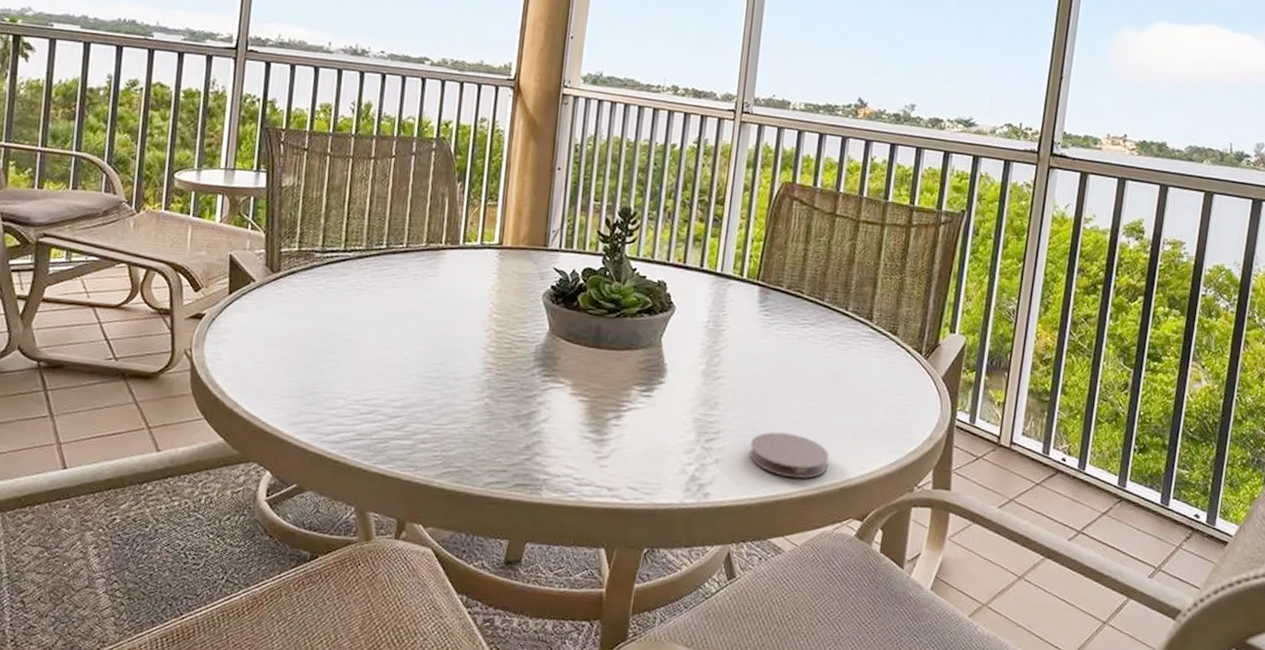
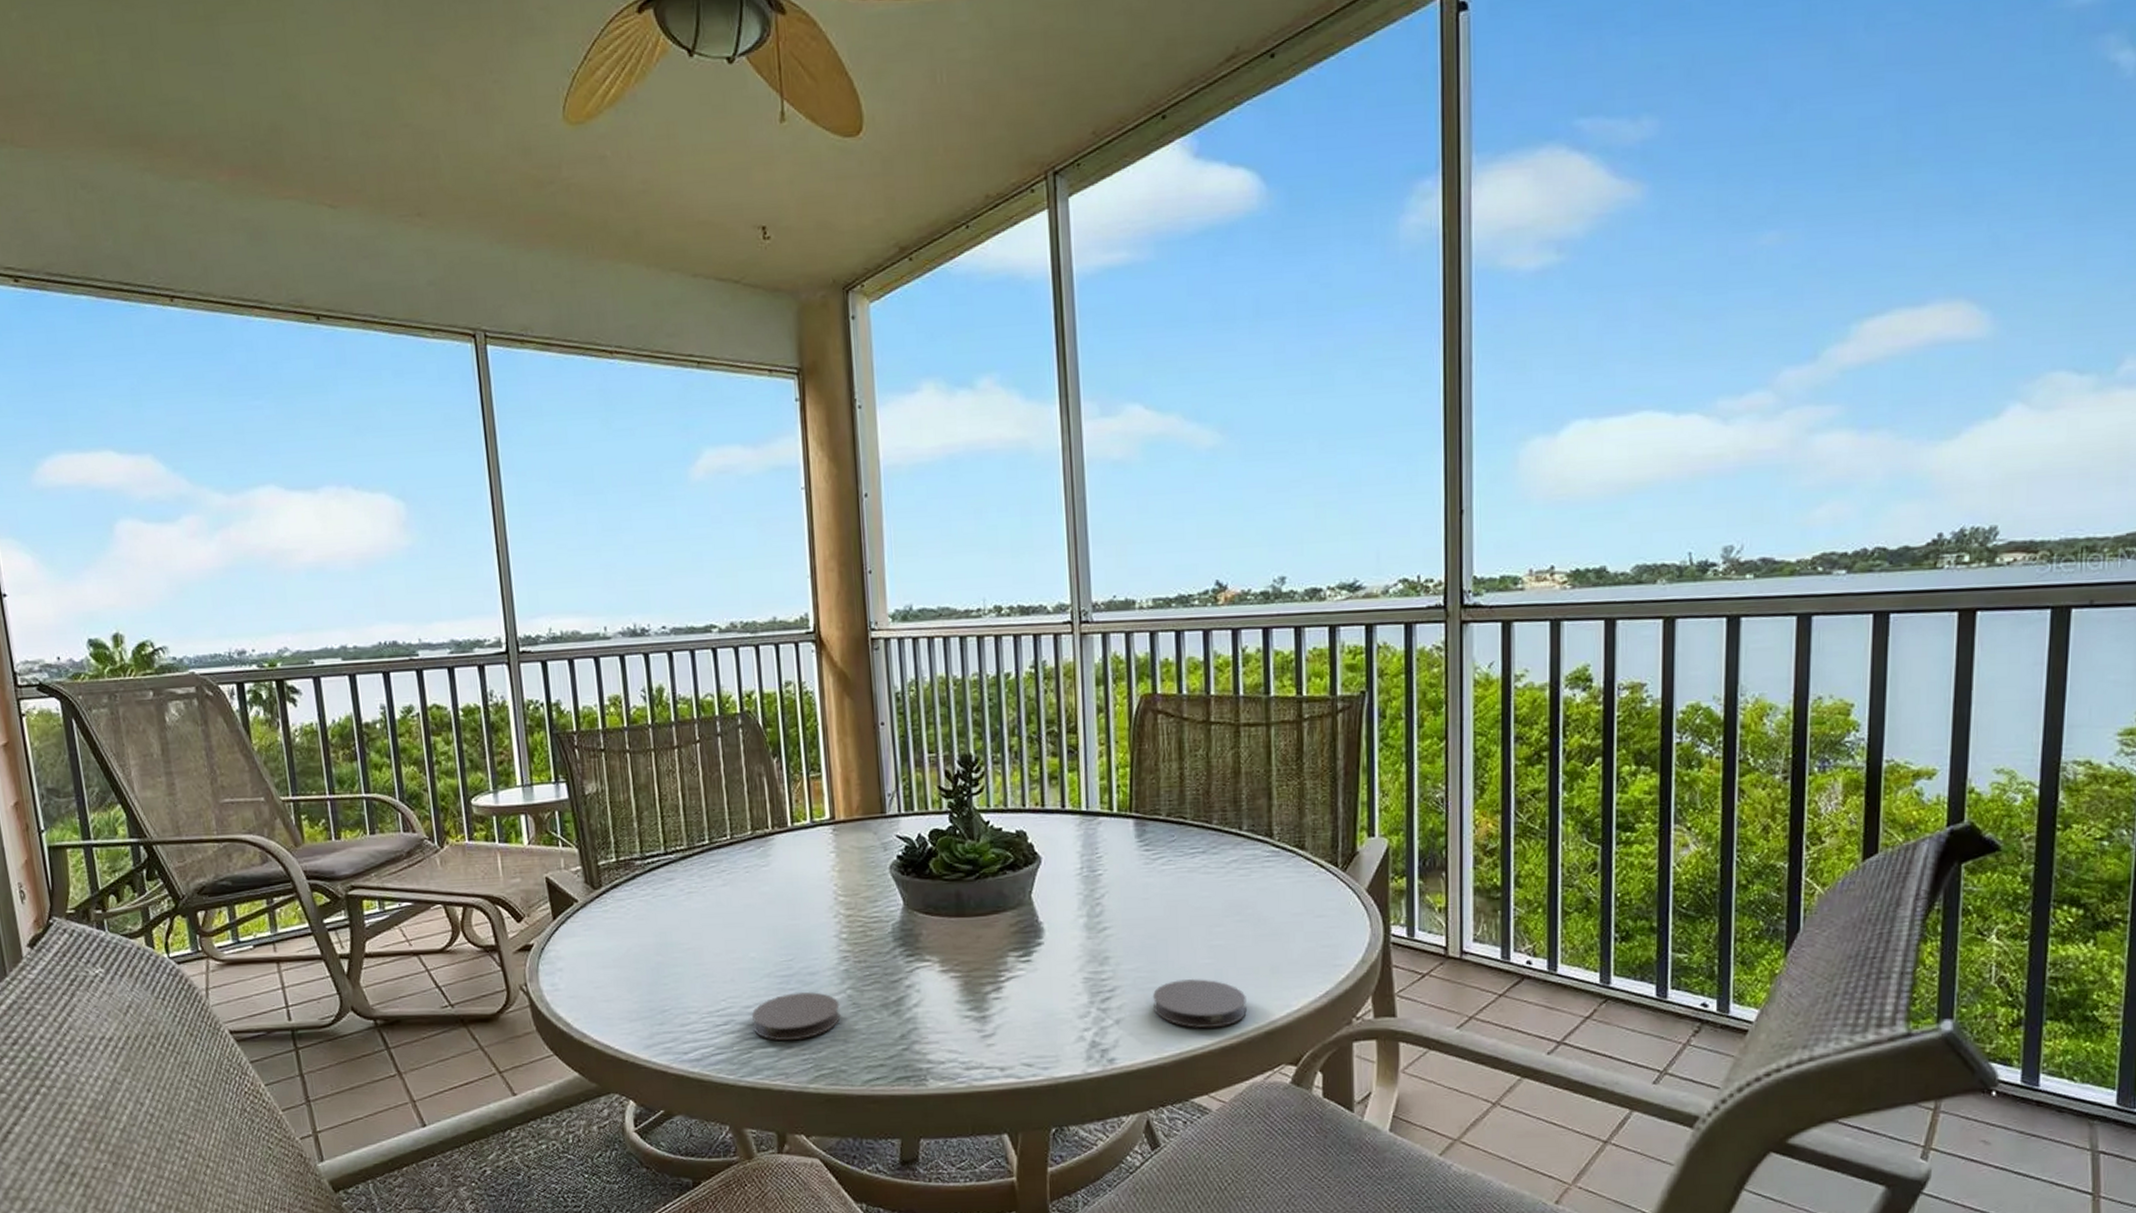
coaster: none [394,394,476,437] -> present [751,991,841,1041]

